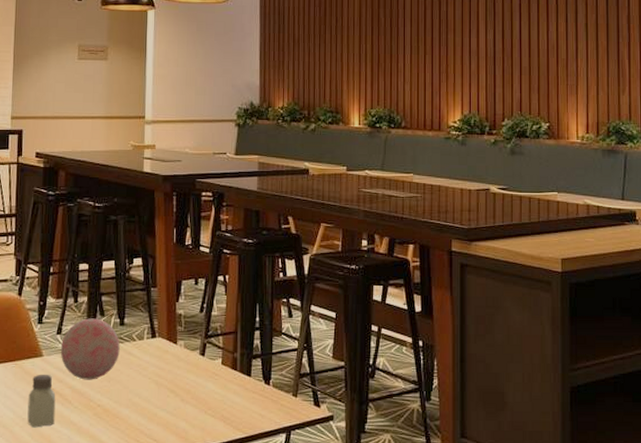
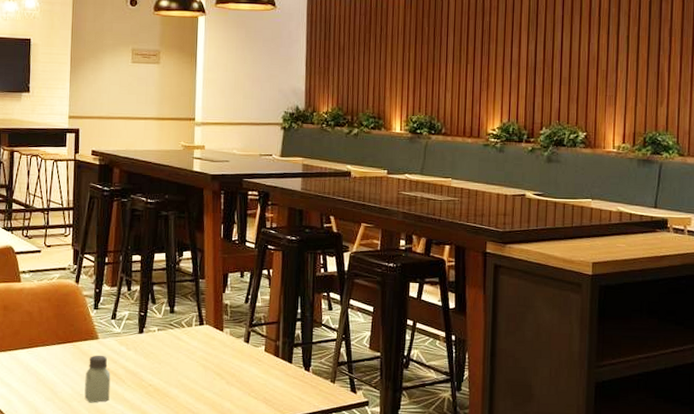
decorative orb: present [60,318,120,380] -> none [114,305,170,362]

